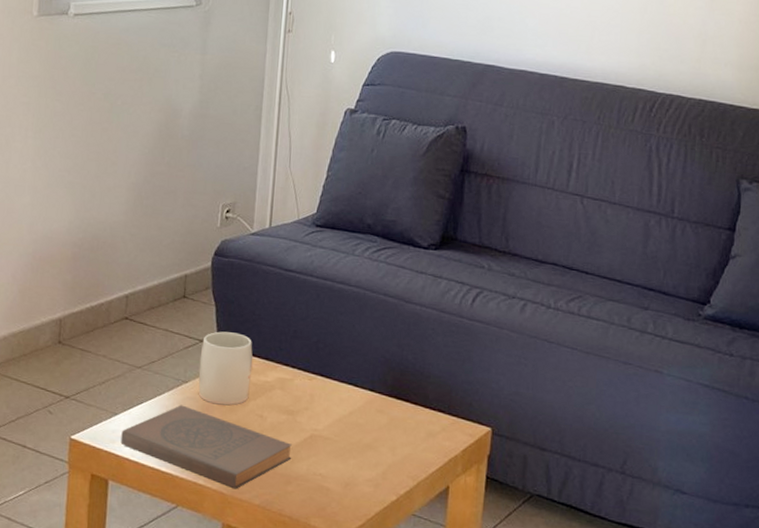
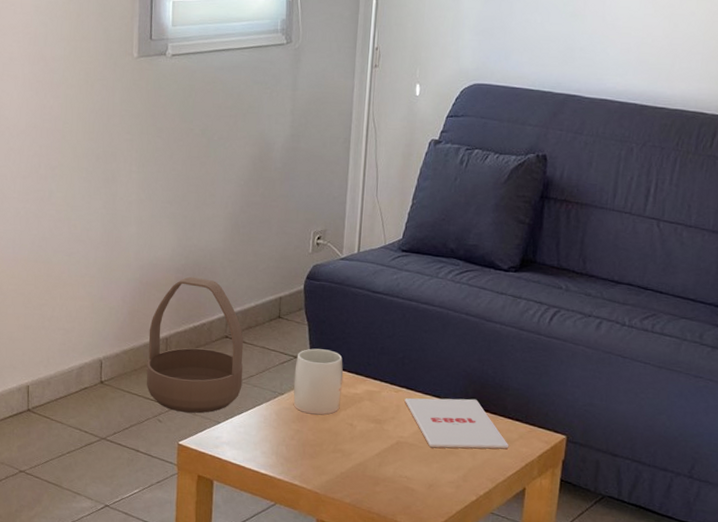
basket: none [36,251,145,404] -> present [146,276,244,414]
book: present [120,405,292,489] -> none [223,414,380,490]
magazine: none [319,386,431,443] -> present [404,398,509,449]

